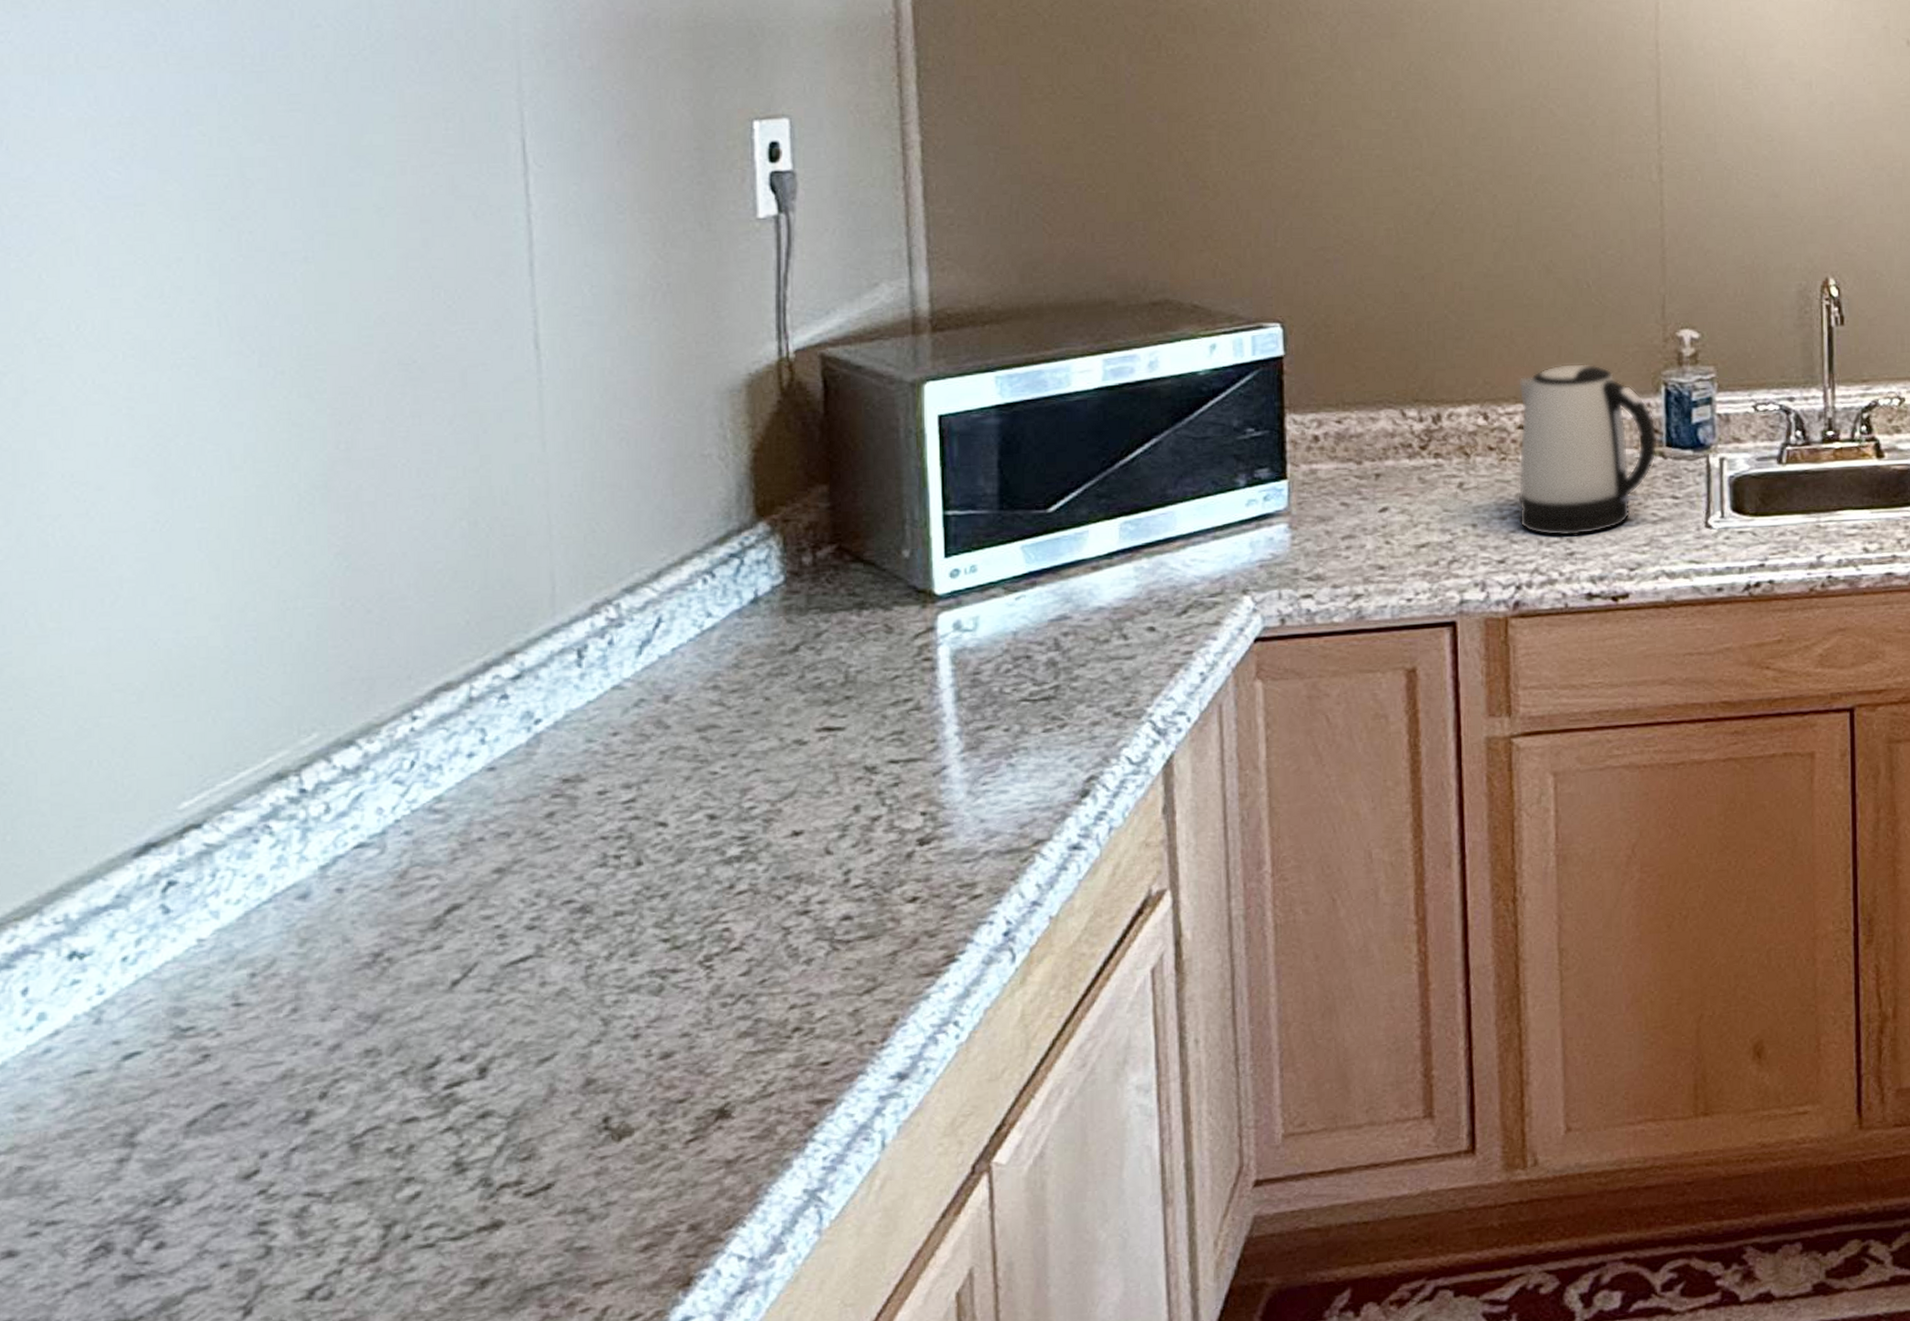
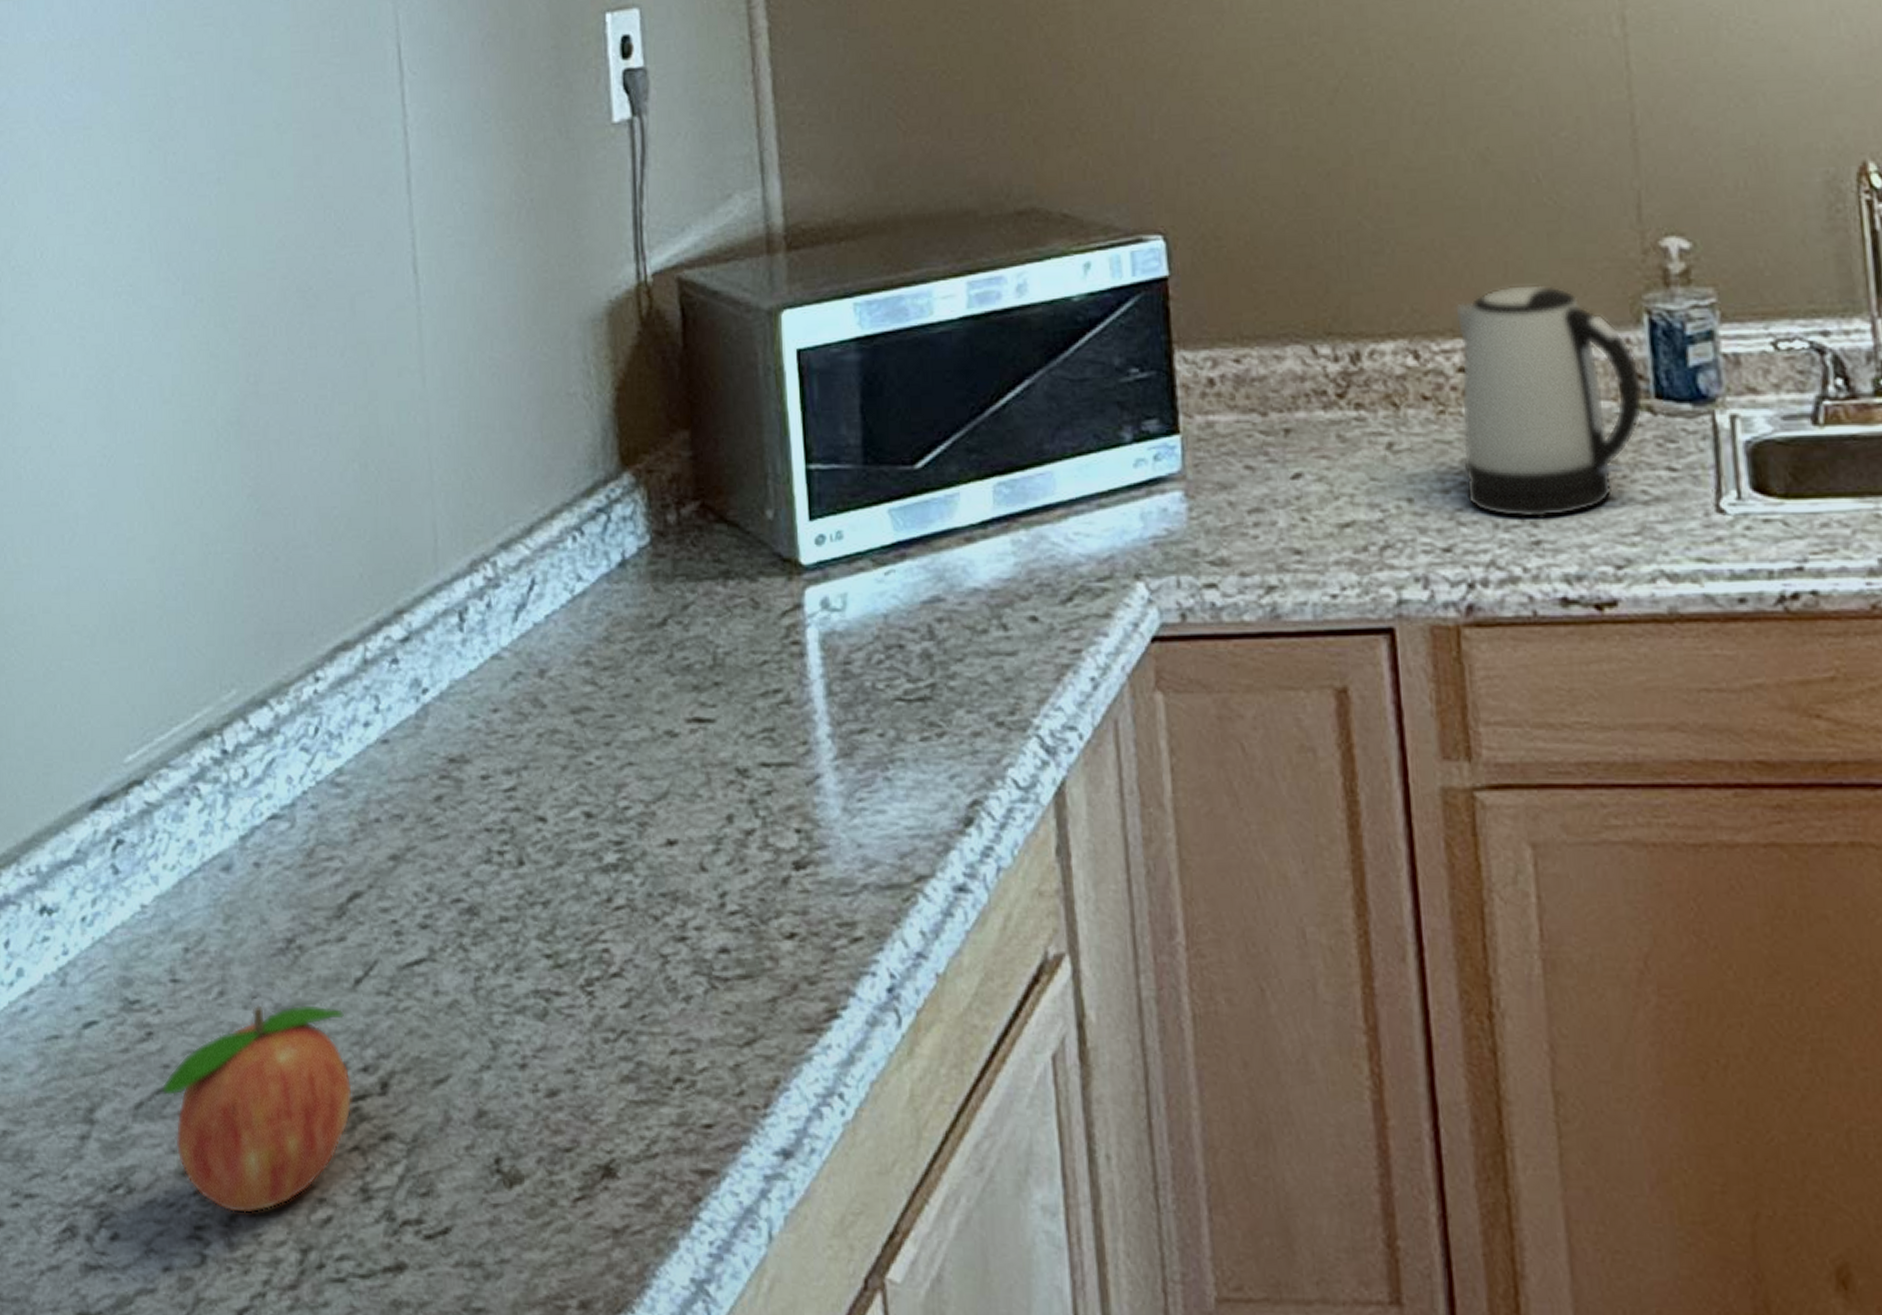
fruit: none [220,1008,446,1204] -> present [161,1003,352,1213]

